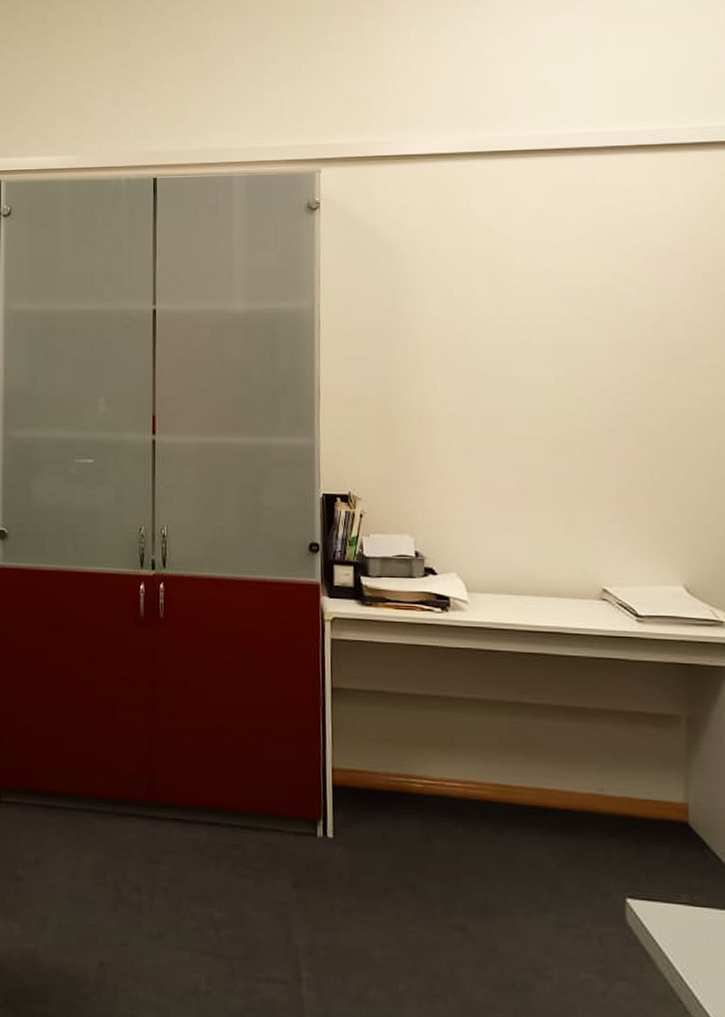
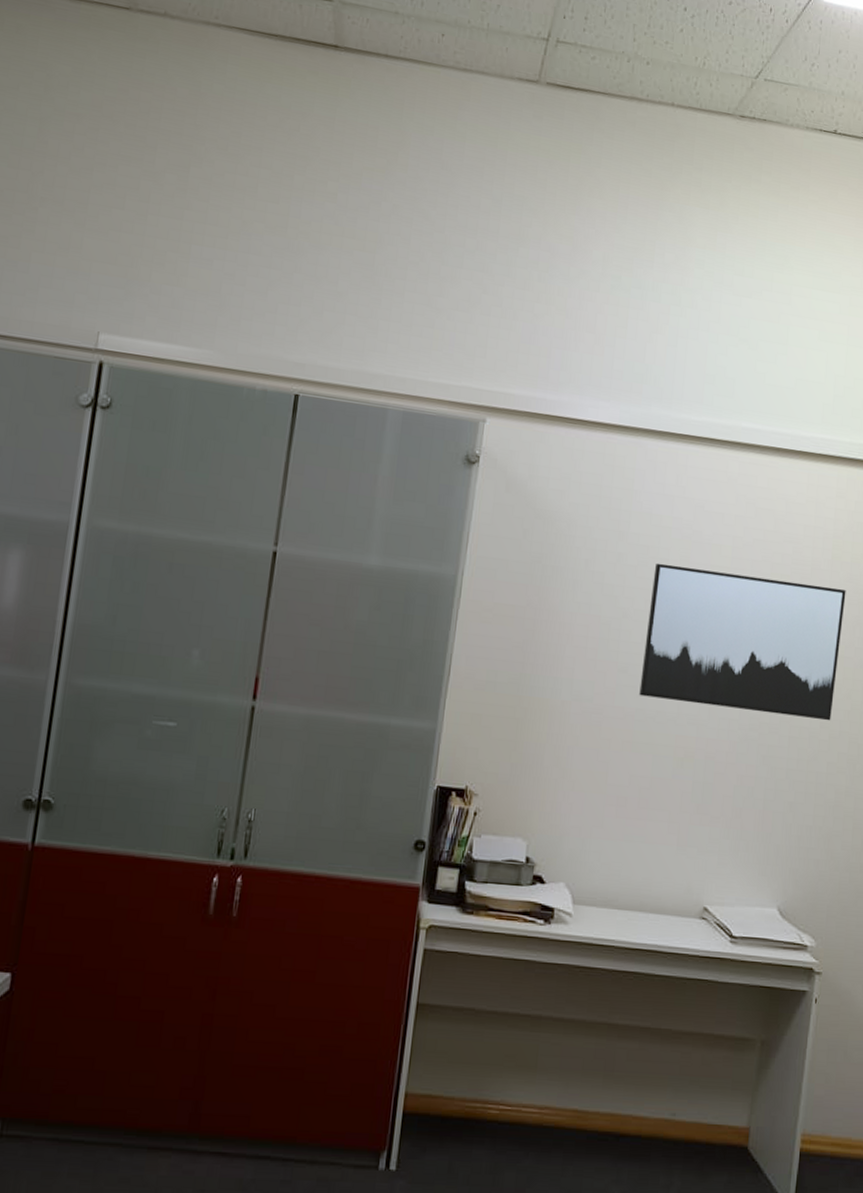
wall art: none [501,269,714,399] -> present [639,563,846,721]

